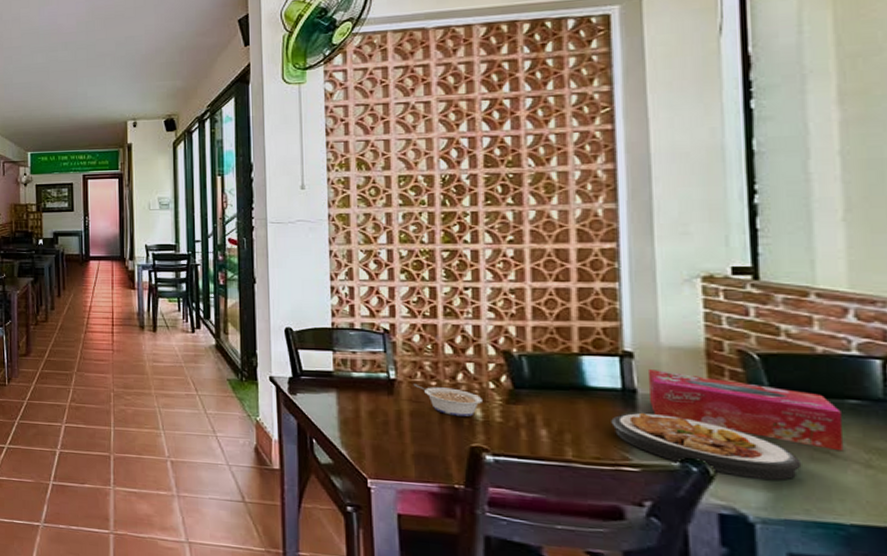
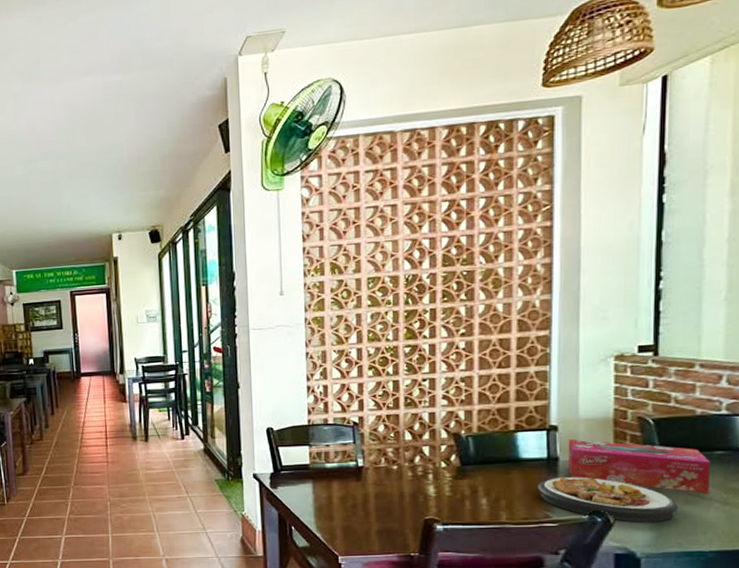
legume: present [413,383,482,417] -> none [378,469,435,494]

